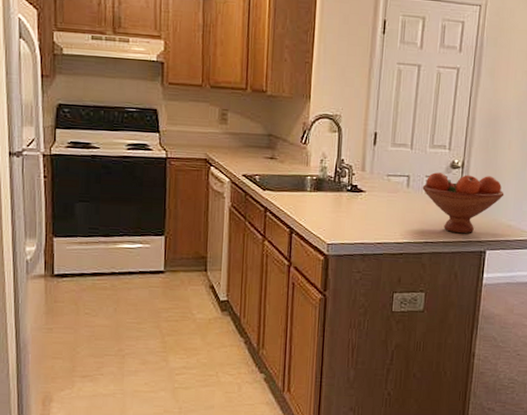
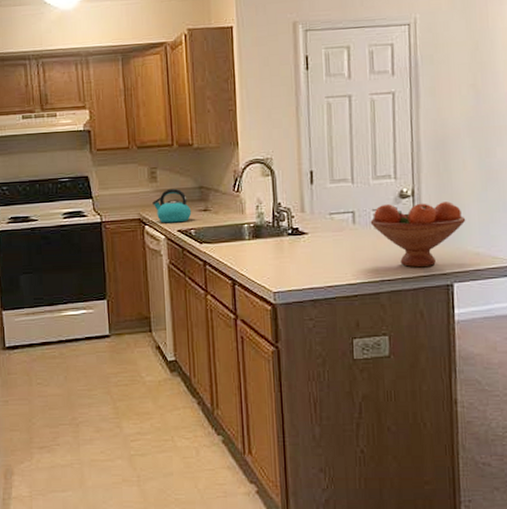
kettle: none [220,132,259,168] -> present [152,188,192,224]

